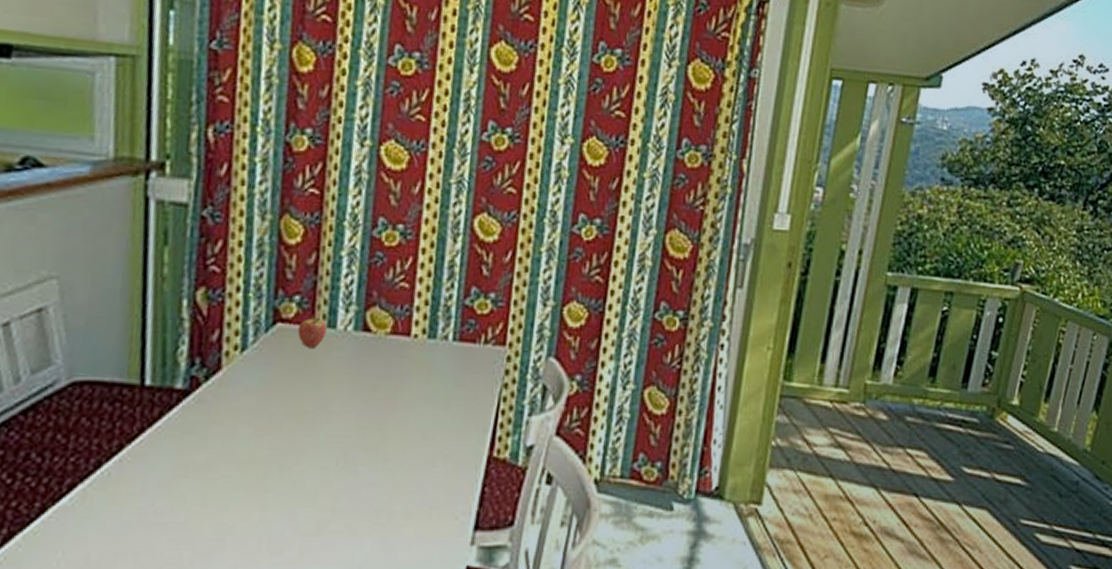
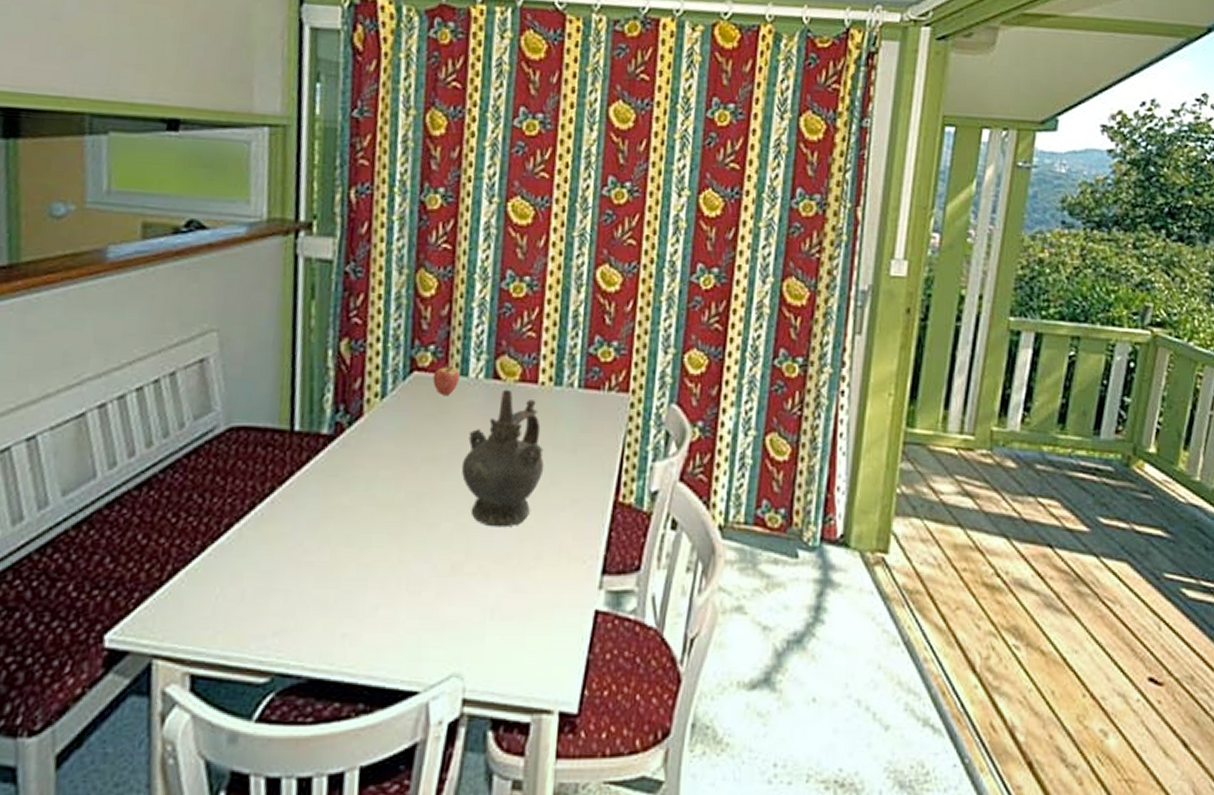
ceremonial vessel: none [327,342,416,484] -> present [461,389,545,528]

